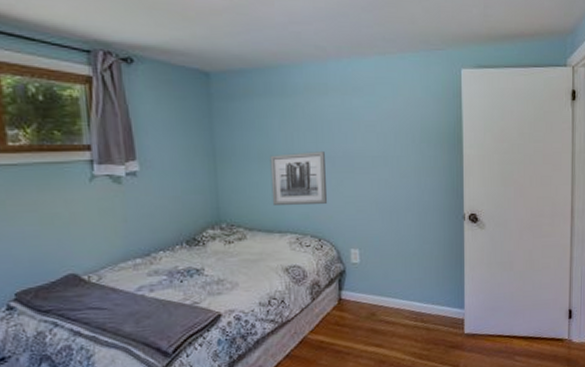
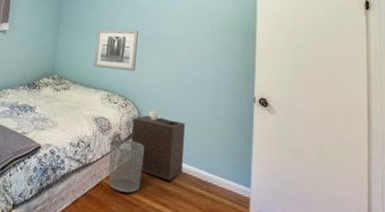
waste bin: none [308,285,350,344] -> present [108,139,145,193]
nightstand: none [332,246,395,321] -> present [130,109,186,181]

